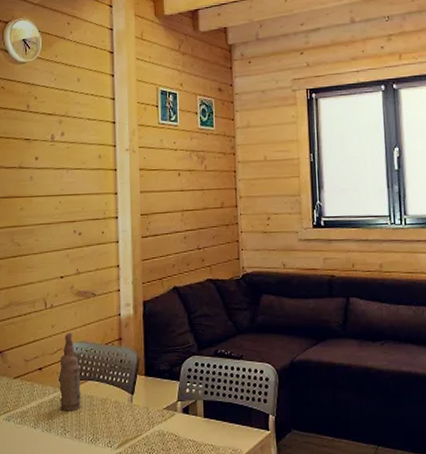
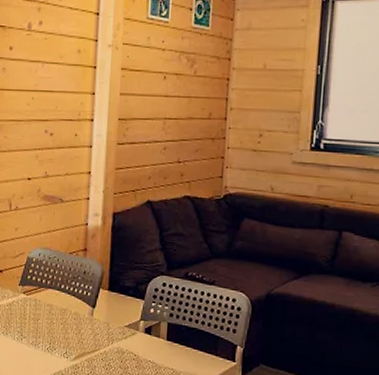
bottle: present [59,333,81,410] -> none [18,237,42,317]

